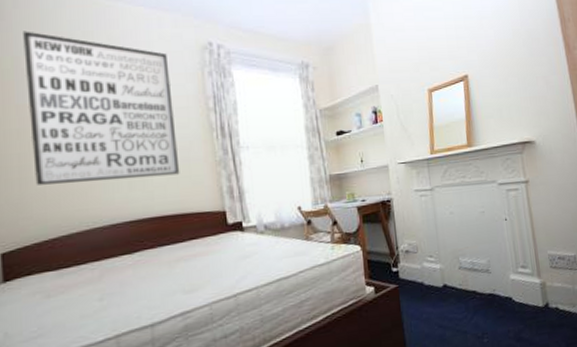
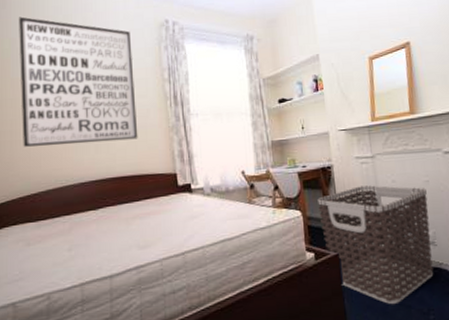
clothes hamper: none [377,217,488,332] -> present [317,185,434,305]

